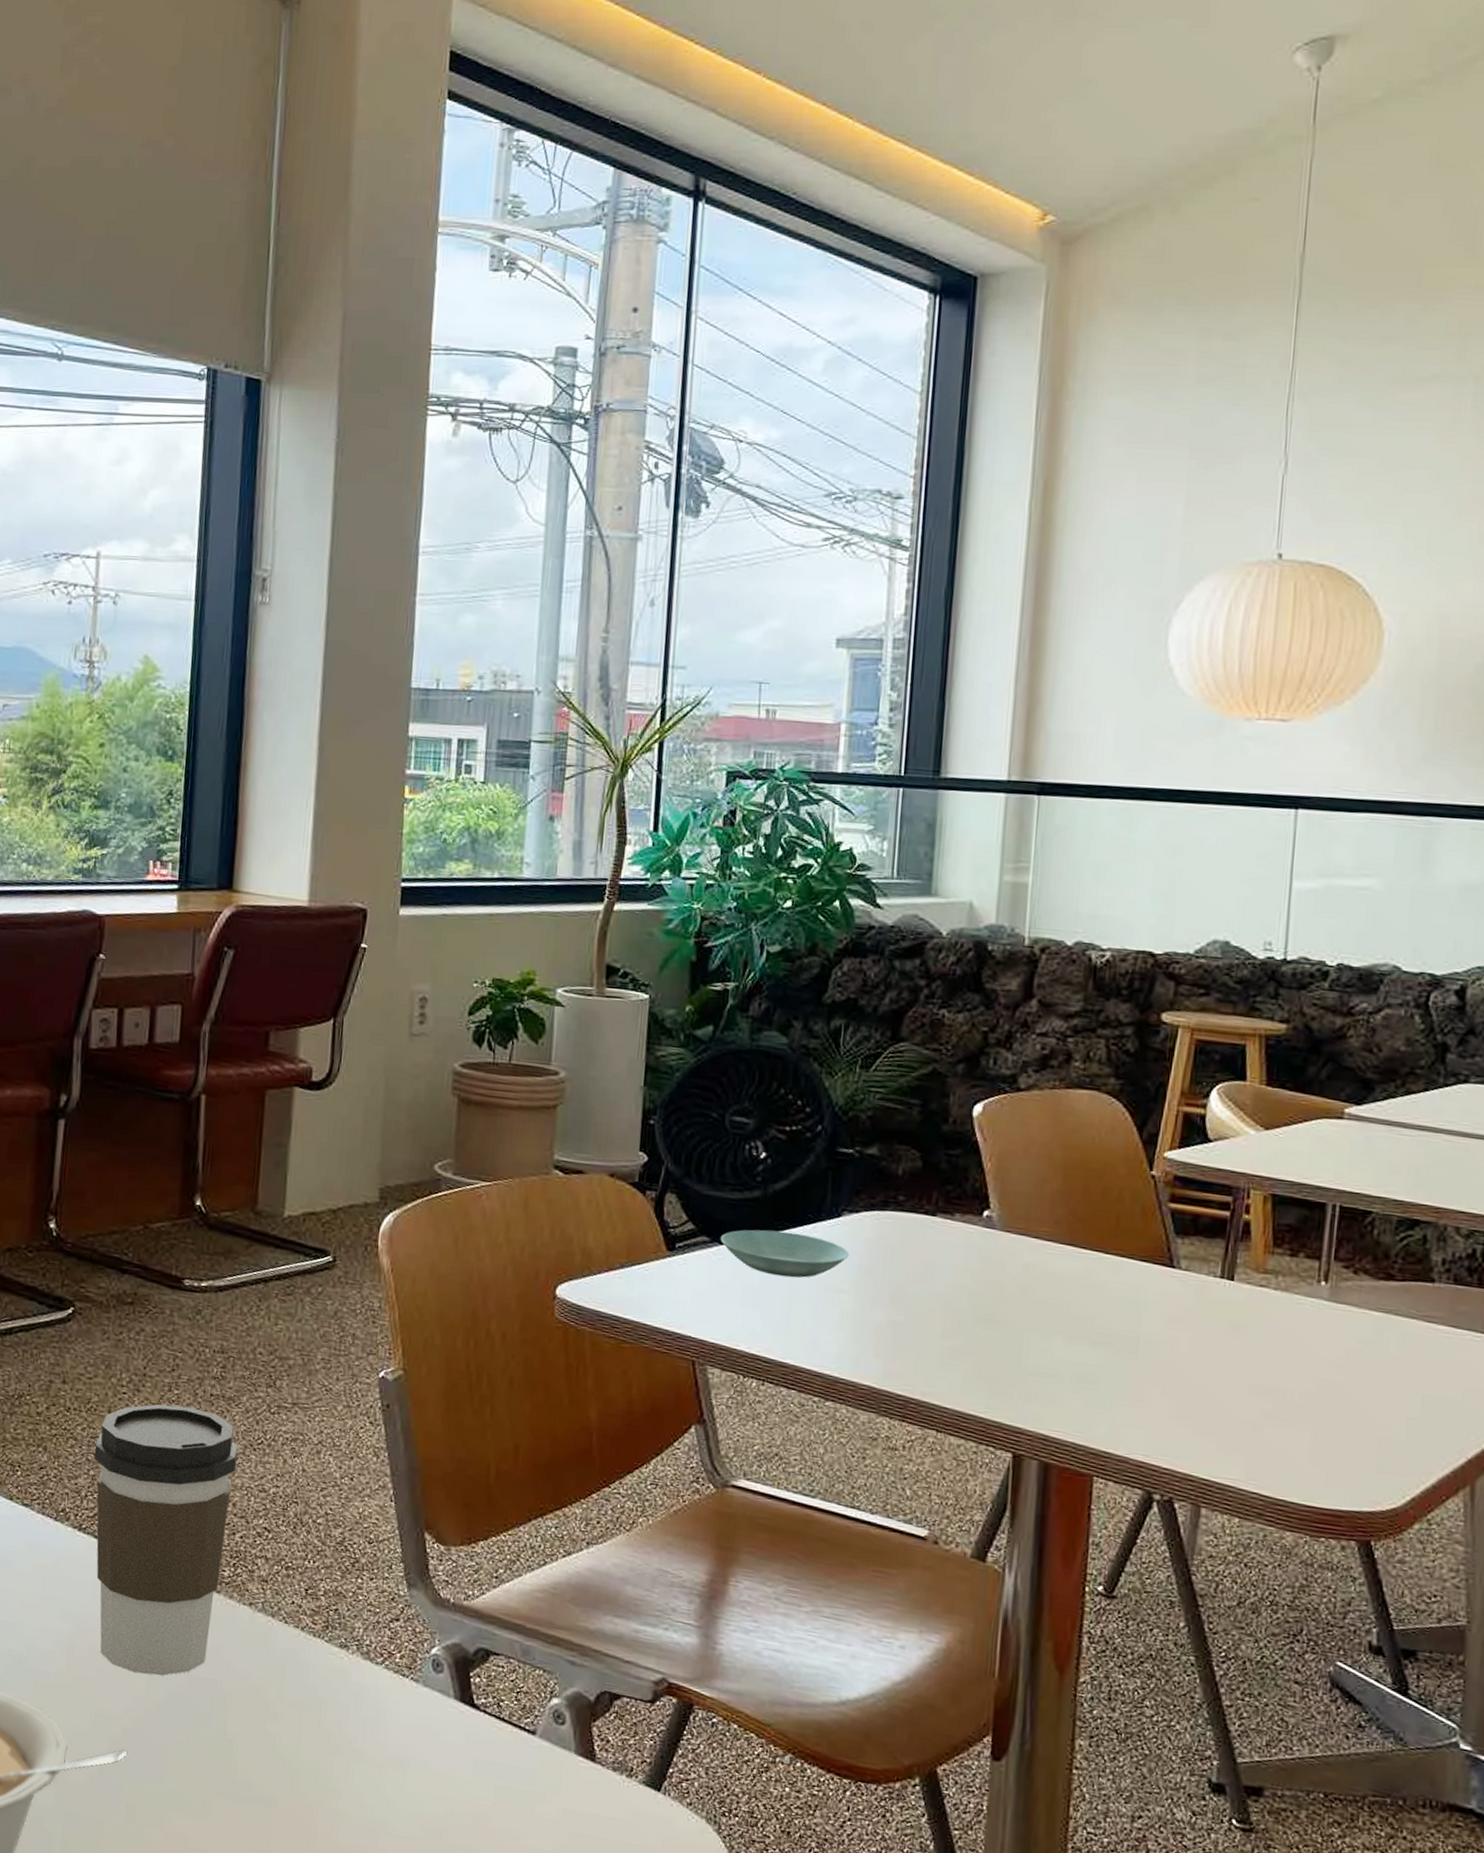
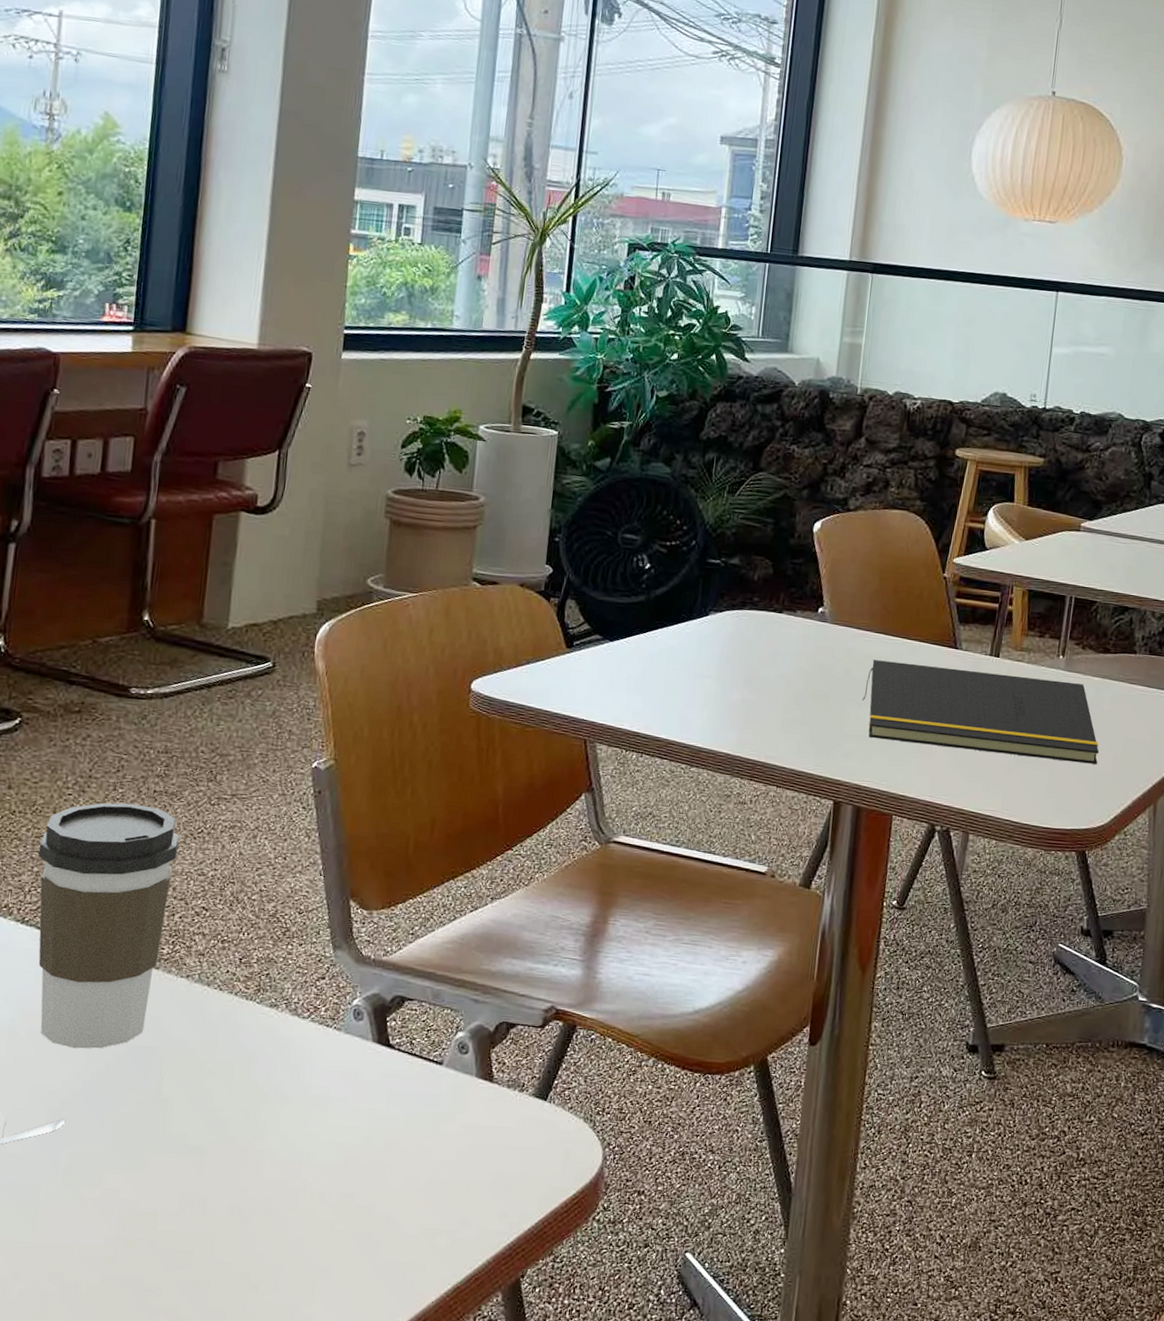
saucer: present [720,1229,850,1278] -> none [610,628,714,667]
notepad: none [1046,1278,1384,1427] -> present [862,660,1099,764]

